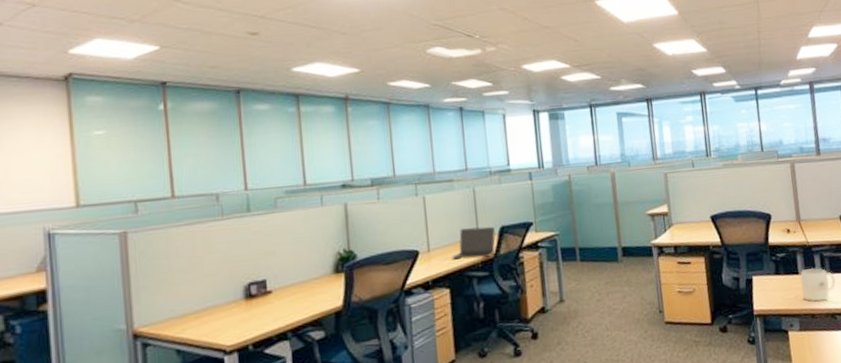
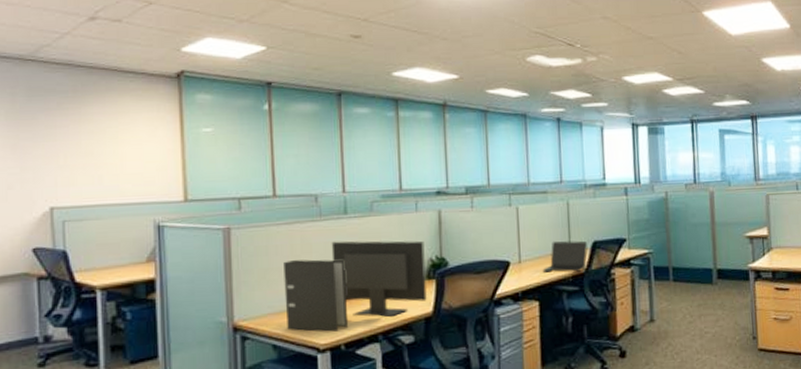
binder: none [185,259,256,334] -> present [284,259,349,332]
computer monitor: none [234,235,336,315] -> present [331,240,427,318]

